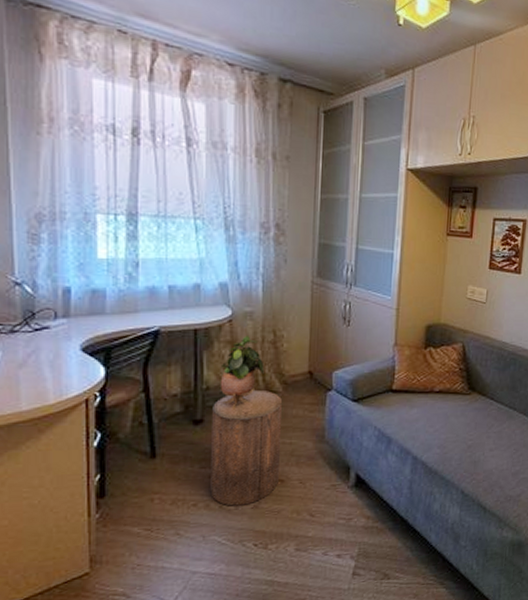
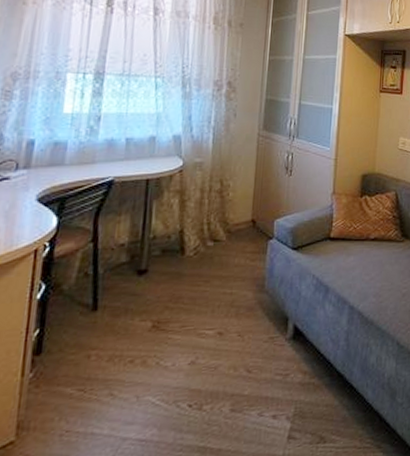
stool: present [210,389,282,506] -> none [148,238,225,363]
potted plant: present [220,336,265,410] -> none [166,185,210,260]

